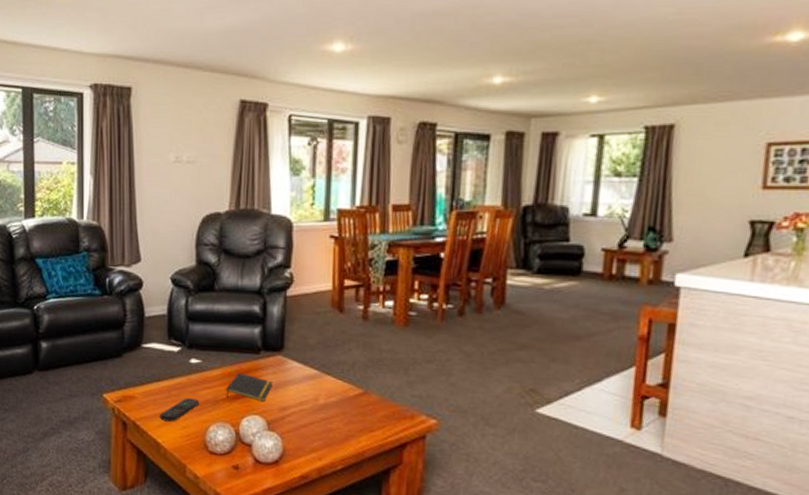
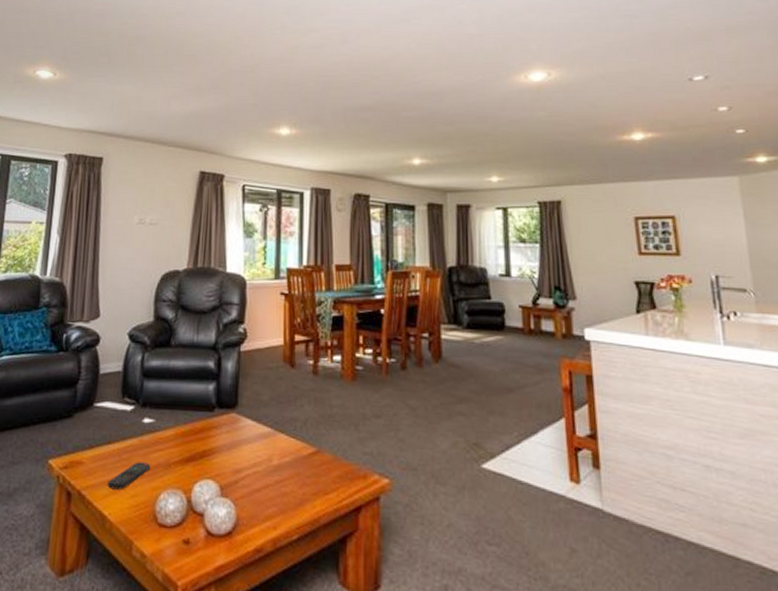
notepad: present [226,372,273,402] -> none [178,432,226,464]

